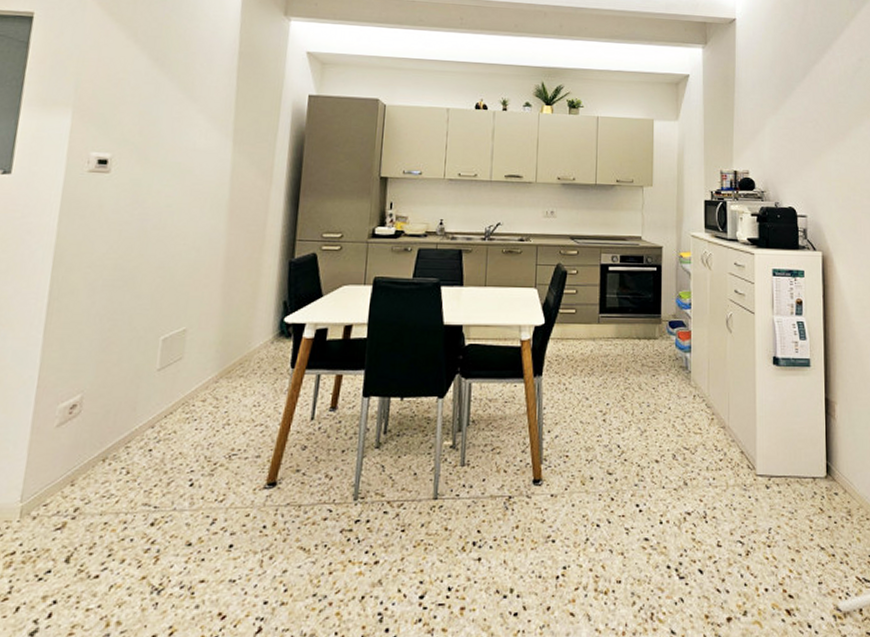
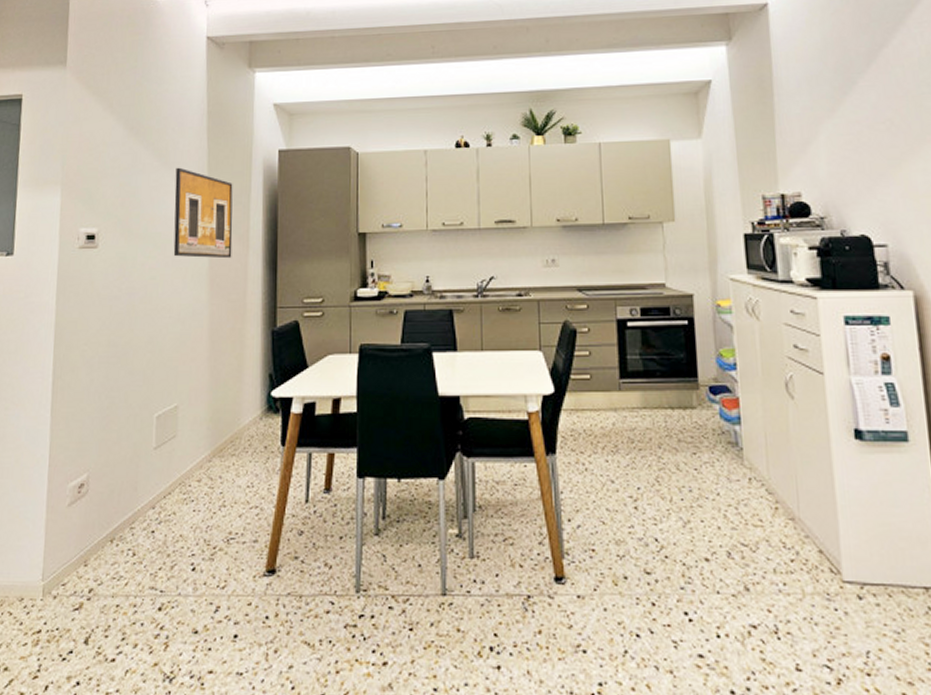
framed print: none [192,101,260,192] -> present [173,167,233,259]

